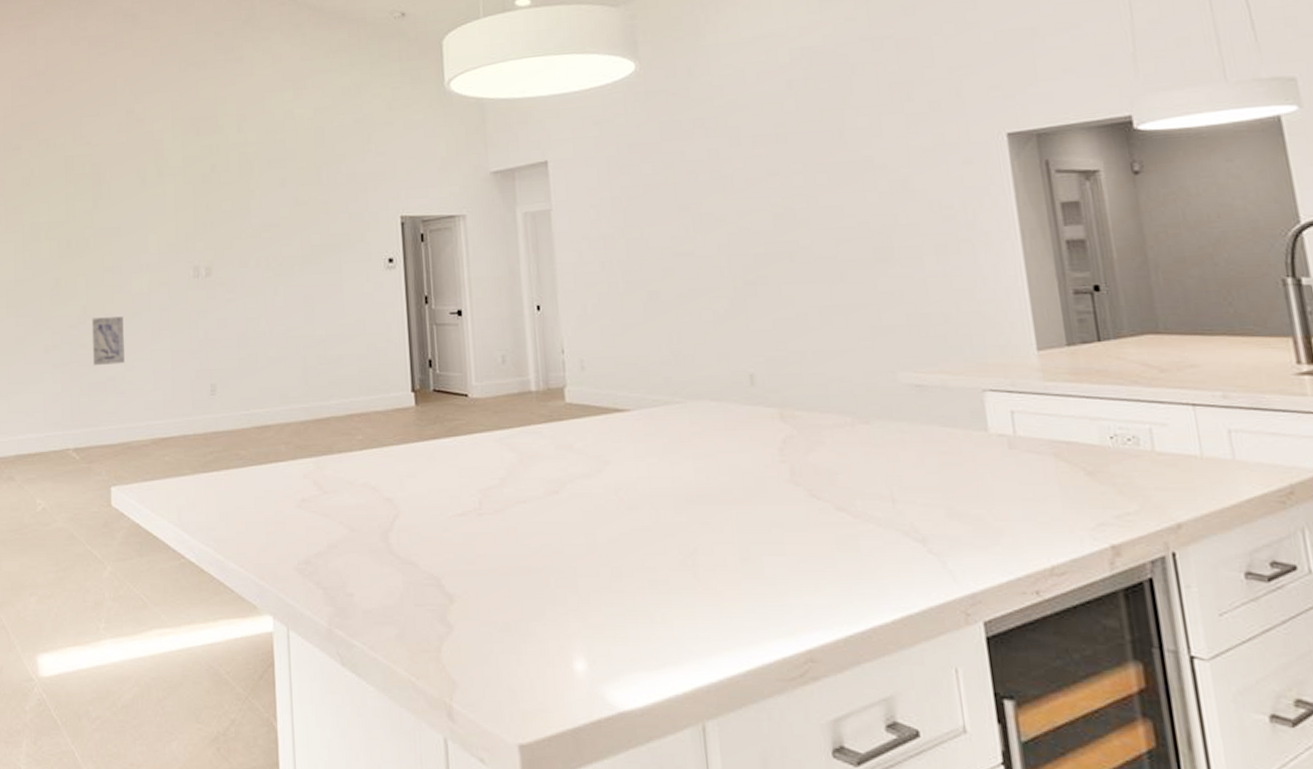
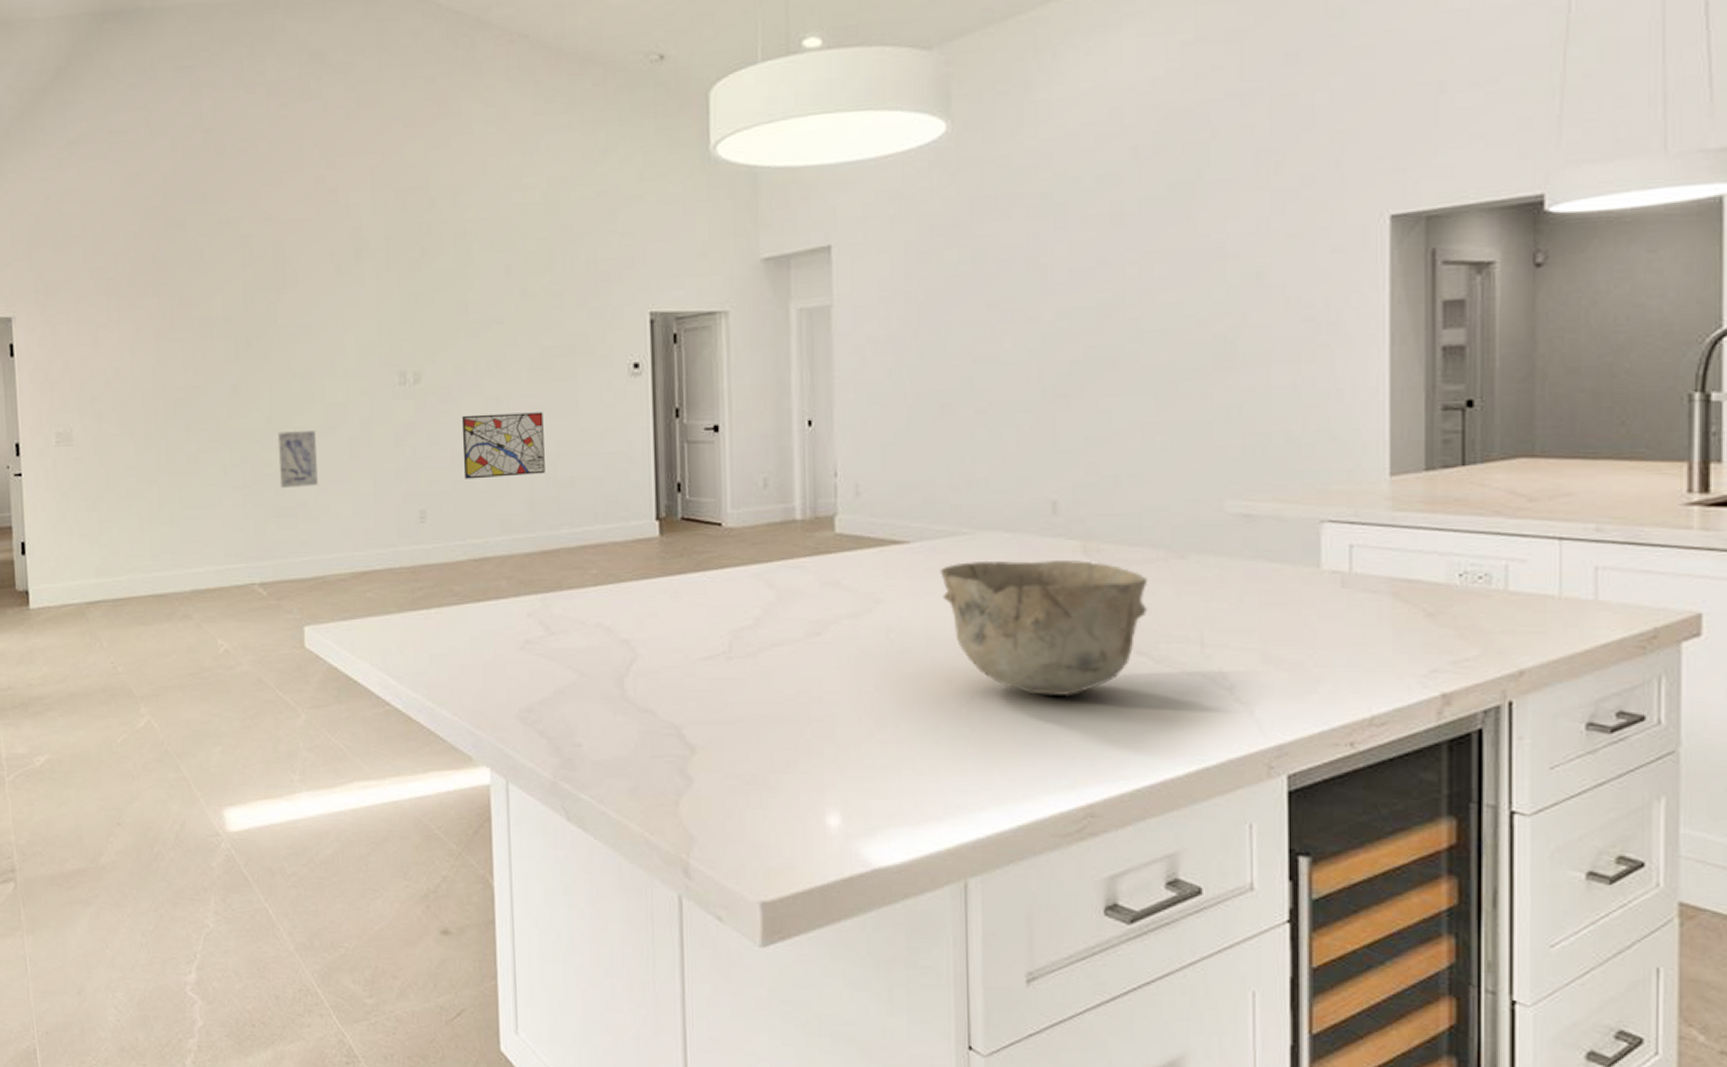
wall art: none [245,300,317,357] -> present [461,412,545,479]
bowl: none [658,426,843,549] -> present [940,560,1149,697]

